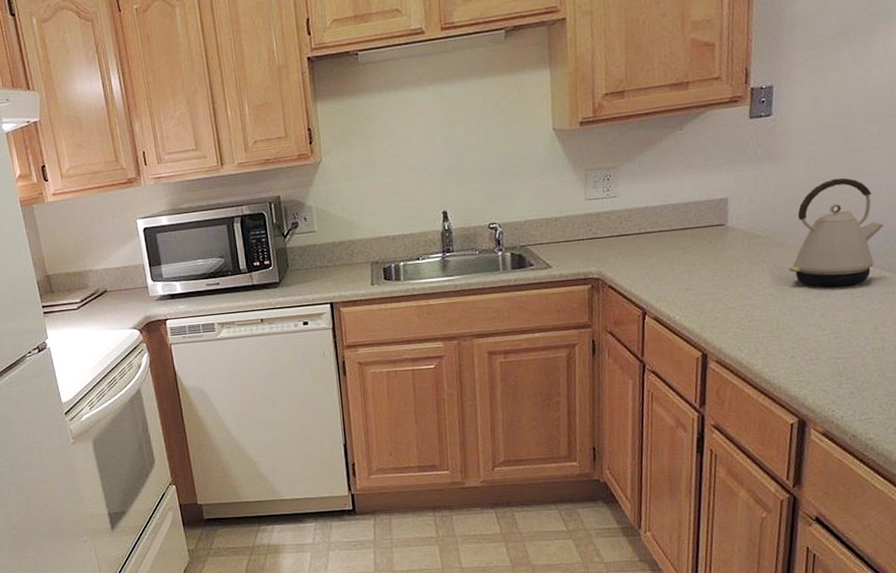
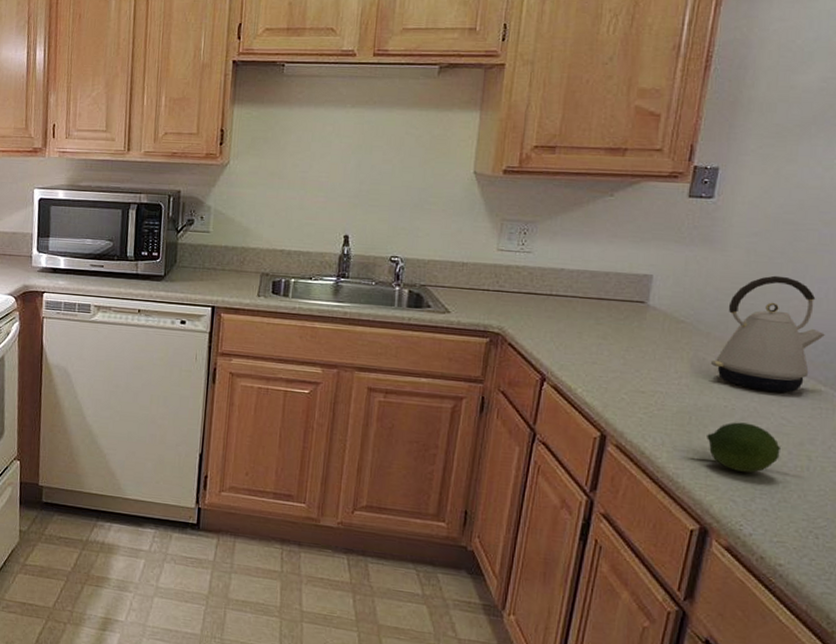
fruit: none [794,318,859,364] -> present [707,422,782,473]

